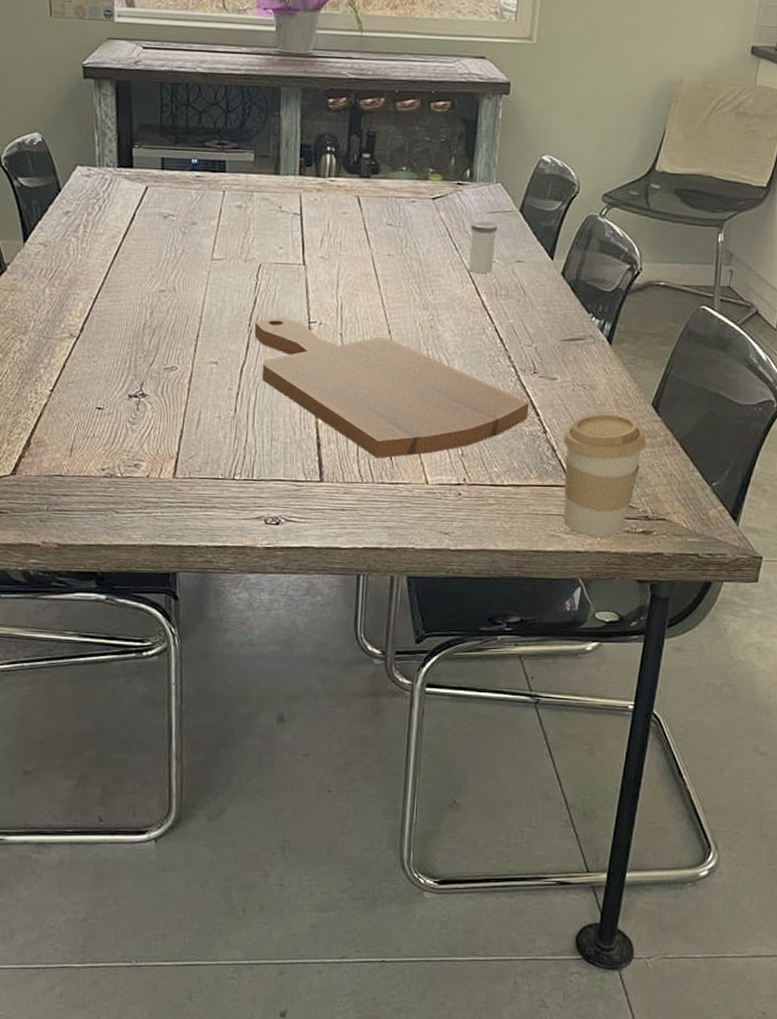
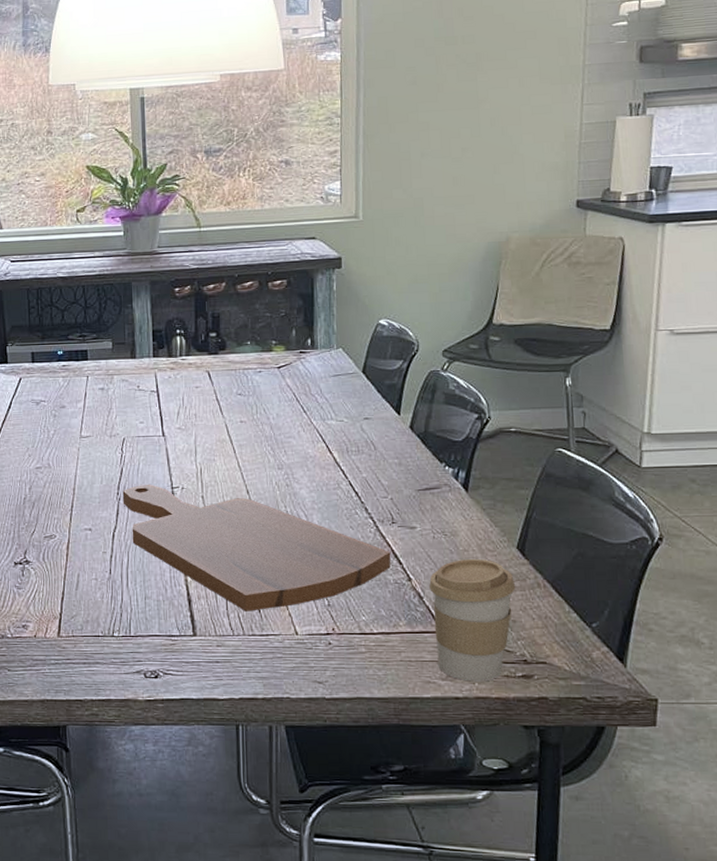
salt shaker: present [468,221,497,273] -> none [315,384,342,432]

